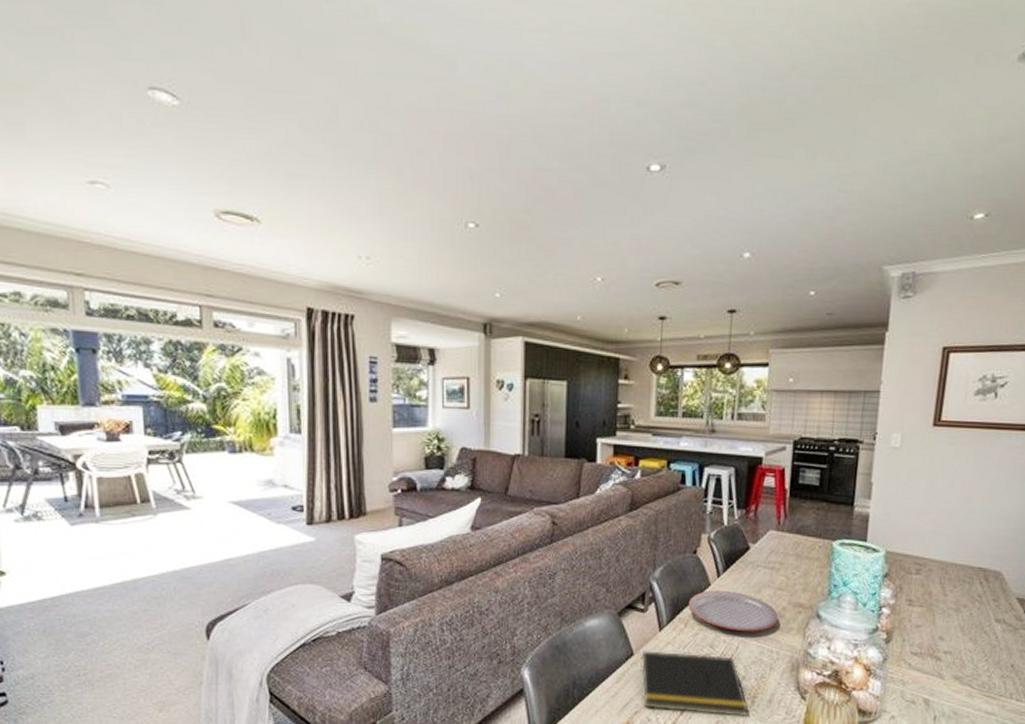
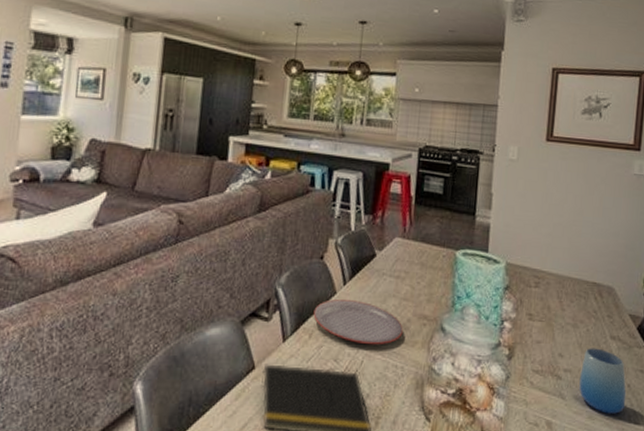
cup: none [959,631,1010,692] -> present [579,348,627,414]

